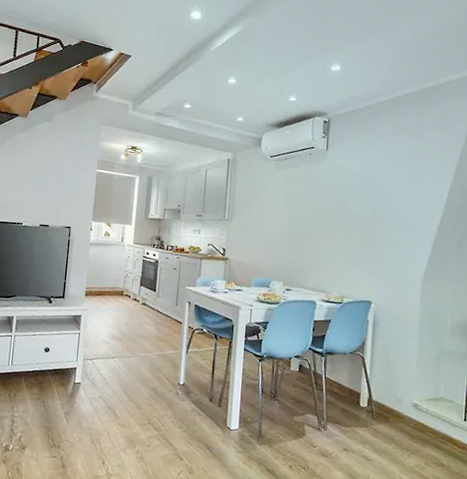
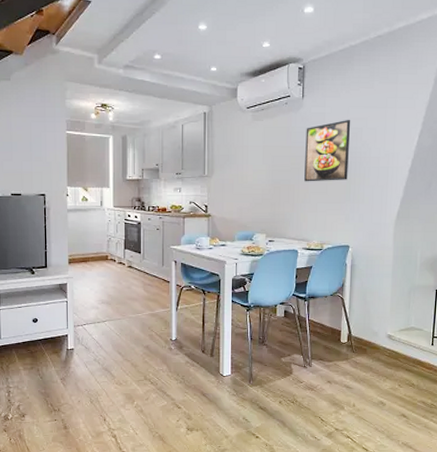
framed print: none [325,172,376,234] -> present [304,119,351,182]

